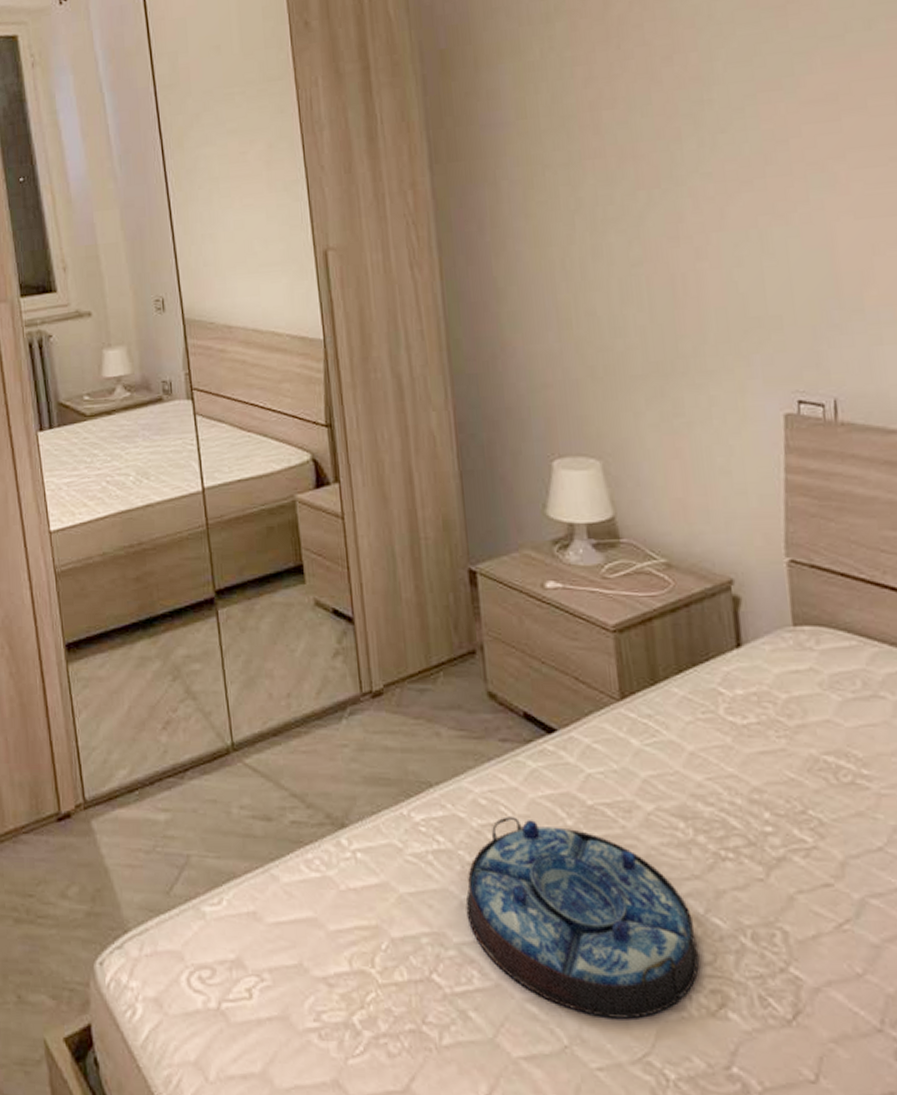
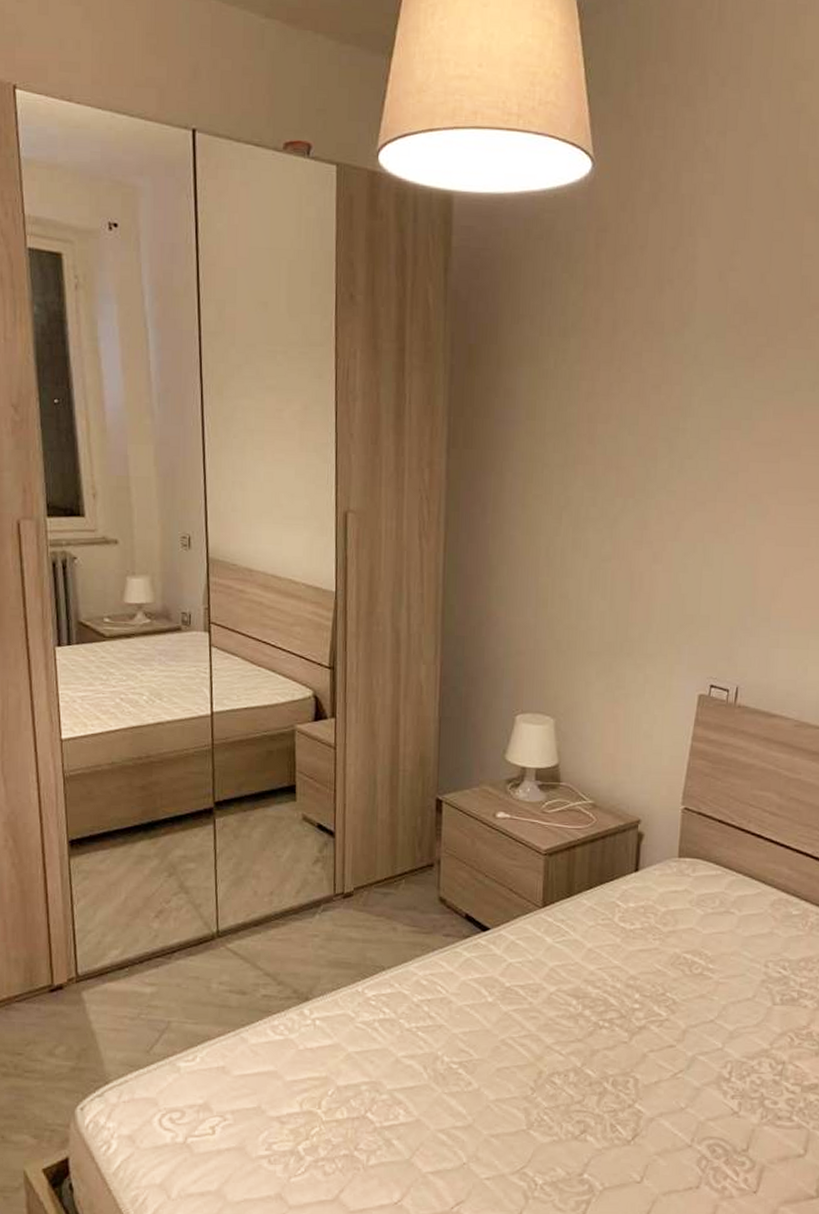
serving tray: present [465,816,700,1019] -> none [400,994,573,1142]

